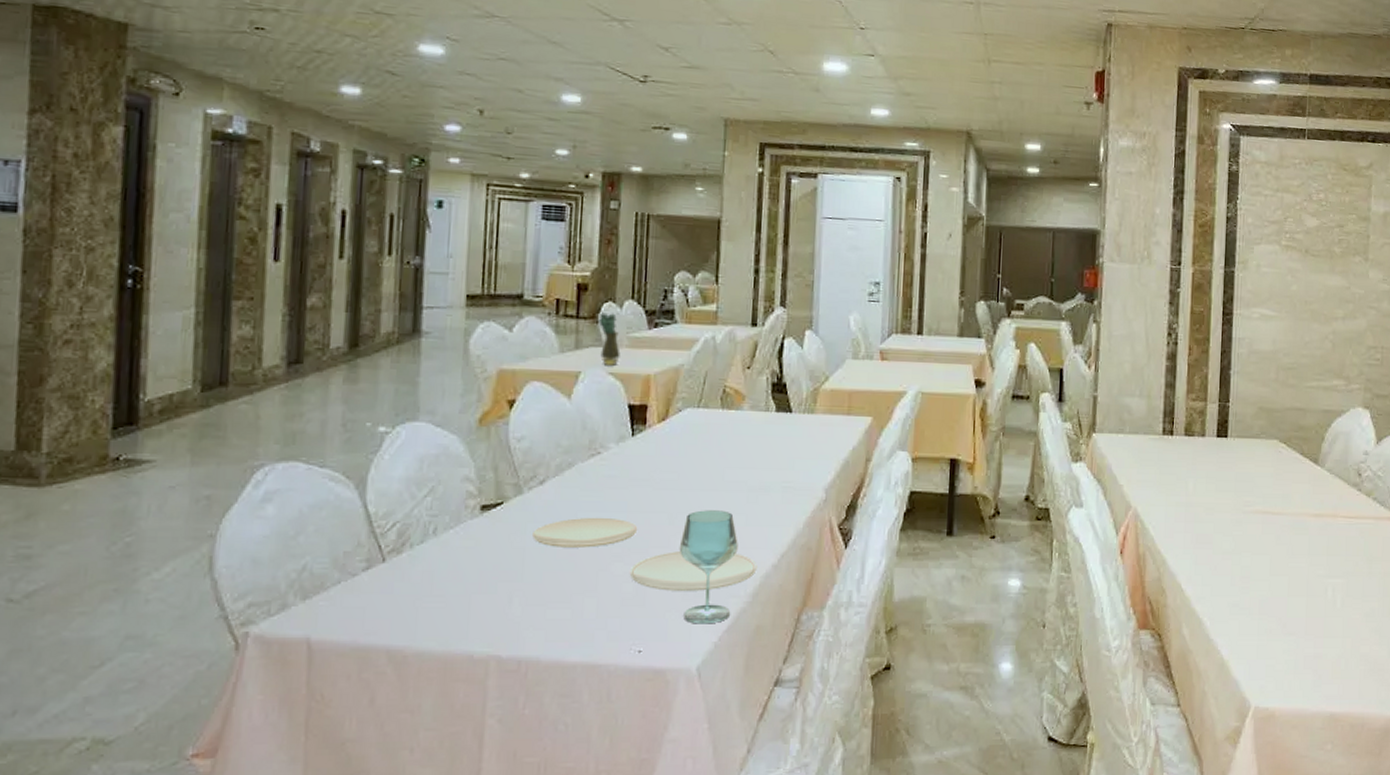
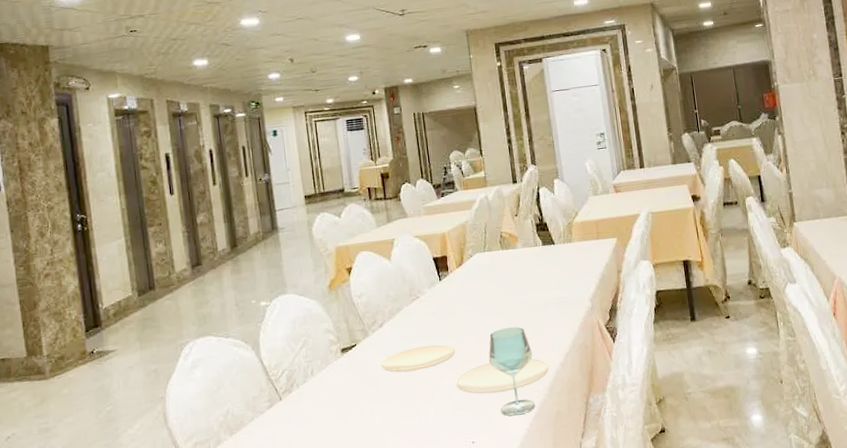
vase: present [598,311,621,365] -> none [400,191,421,231]

